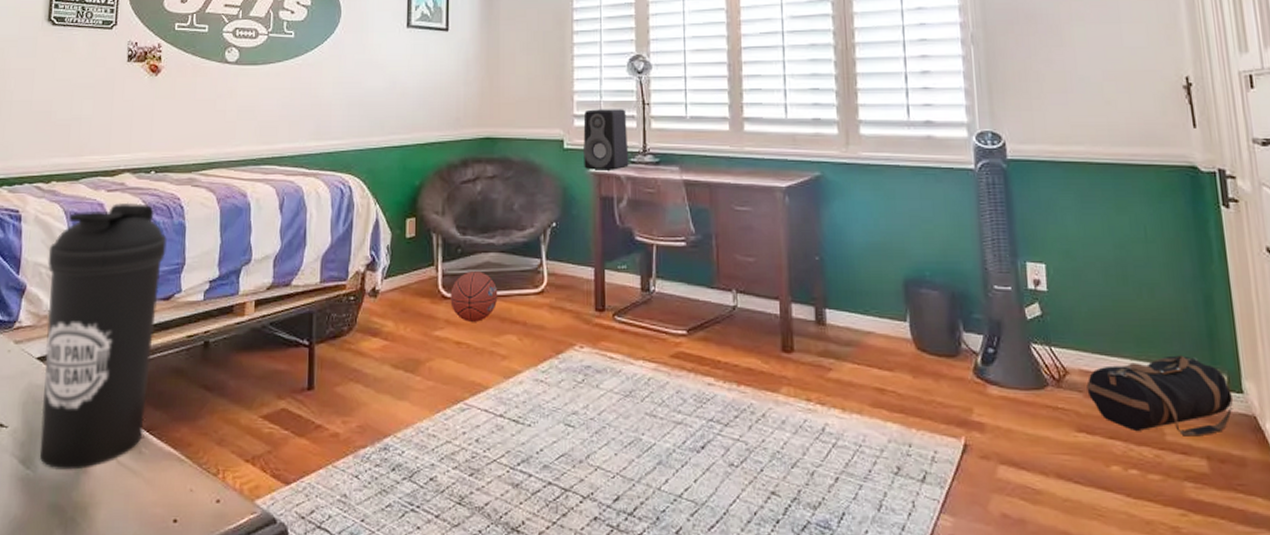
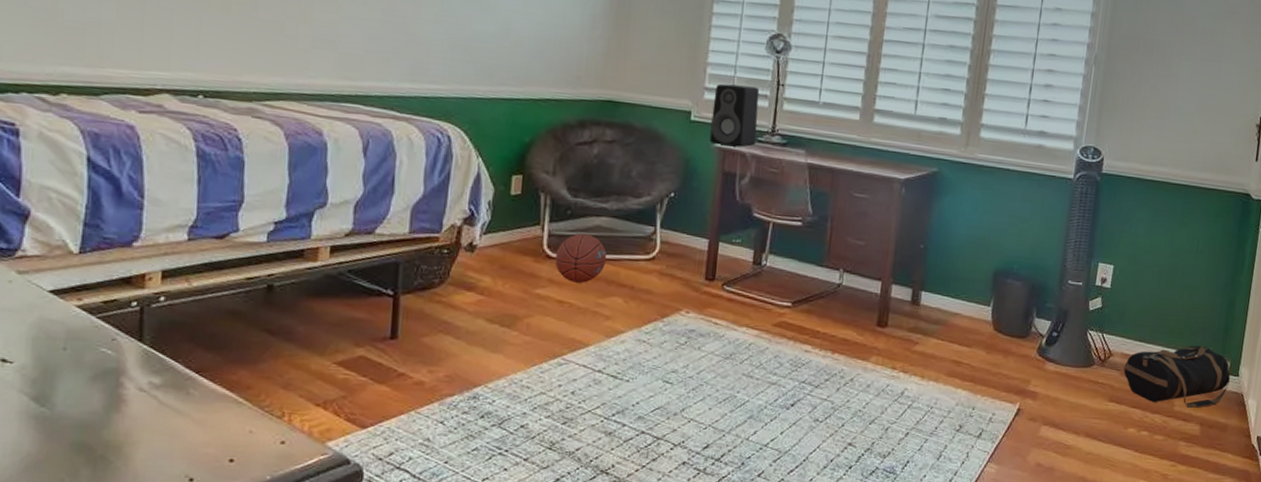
water bottle: present [39,202,167,468] -> none [57,127,220,407]

